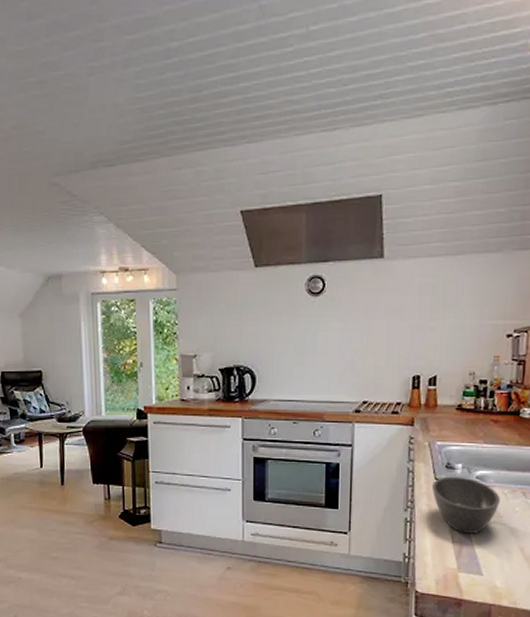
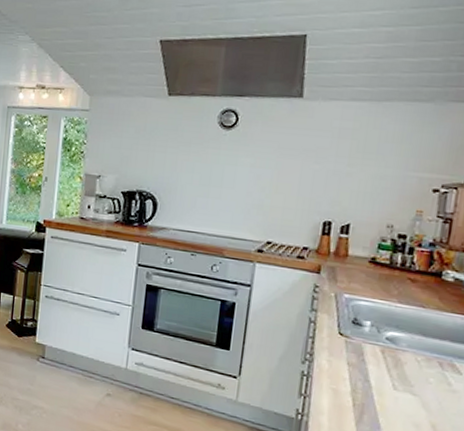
bowl: present [431,476,500,534] -> none [334,332,412,400]

